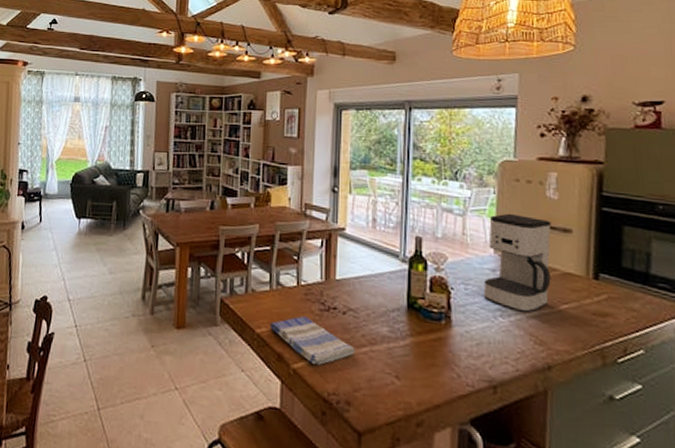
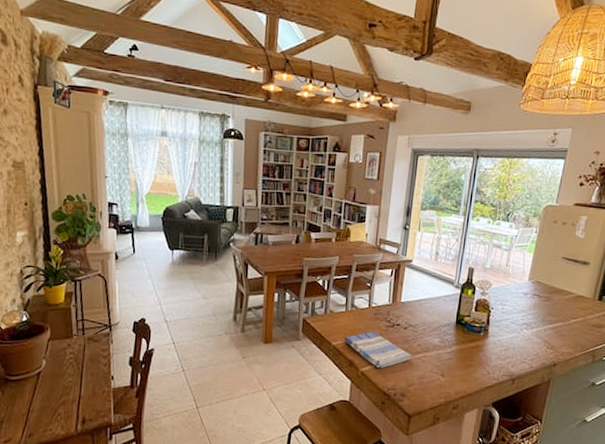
coffee maker: present [483,213,552,313] -> none [515,249,575,326]

